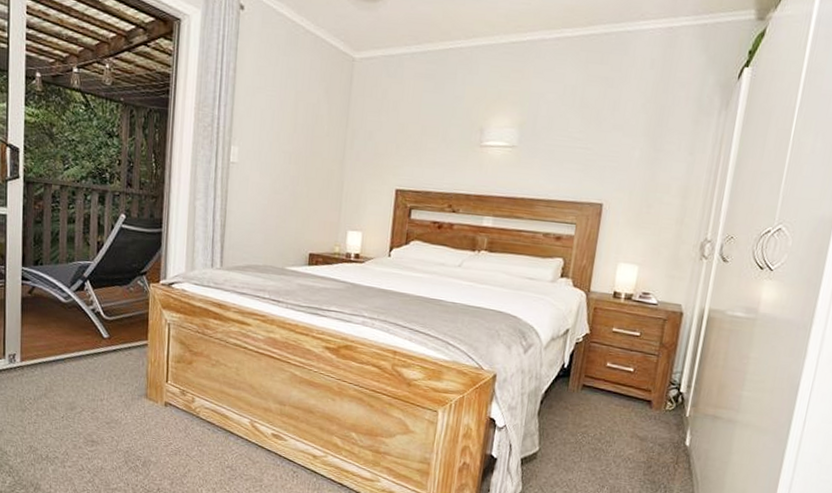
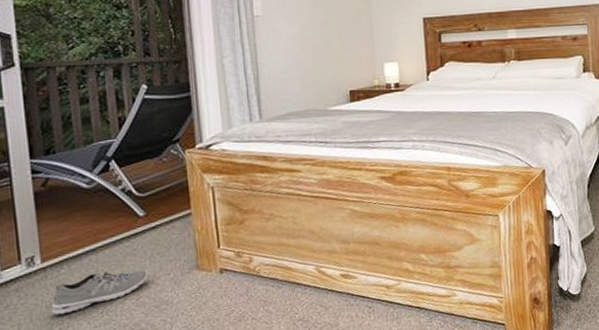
sneaker: none [23,378,105,411] -> present [51,268,149,315]

